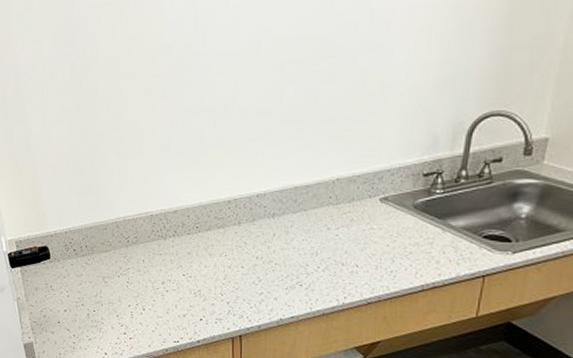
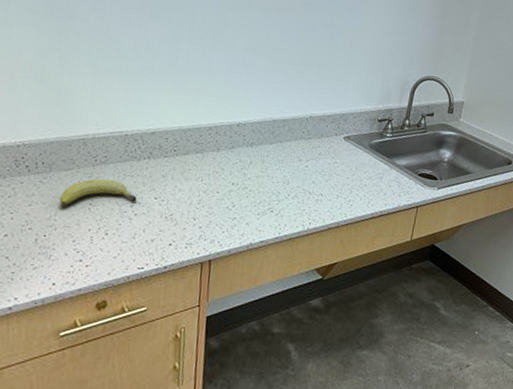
fruit: none [102,258,167,284] -> present [59,178,137,206]

